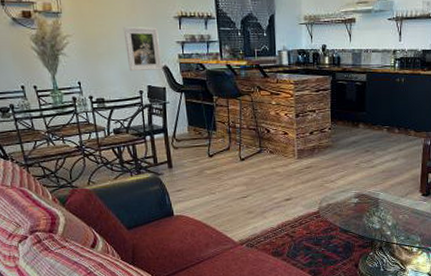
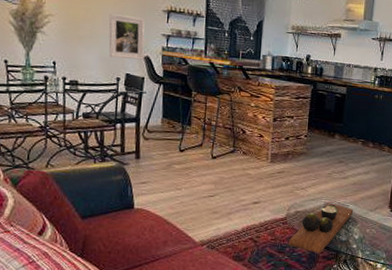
decorative tray: none [324,193,385,243] -> present [288,203,354,253]

